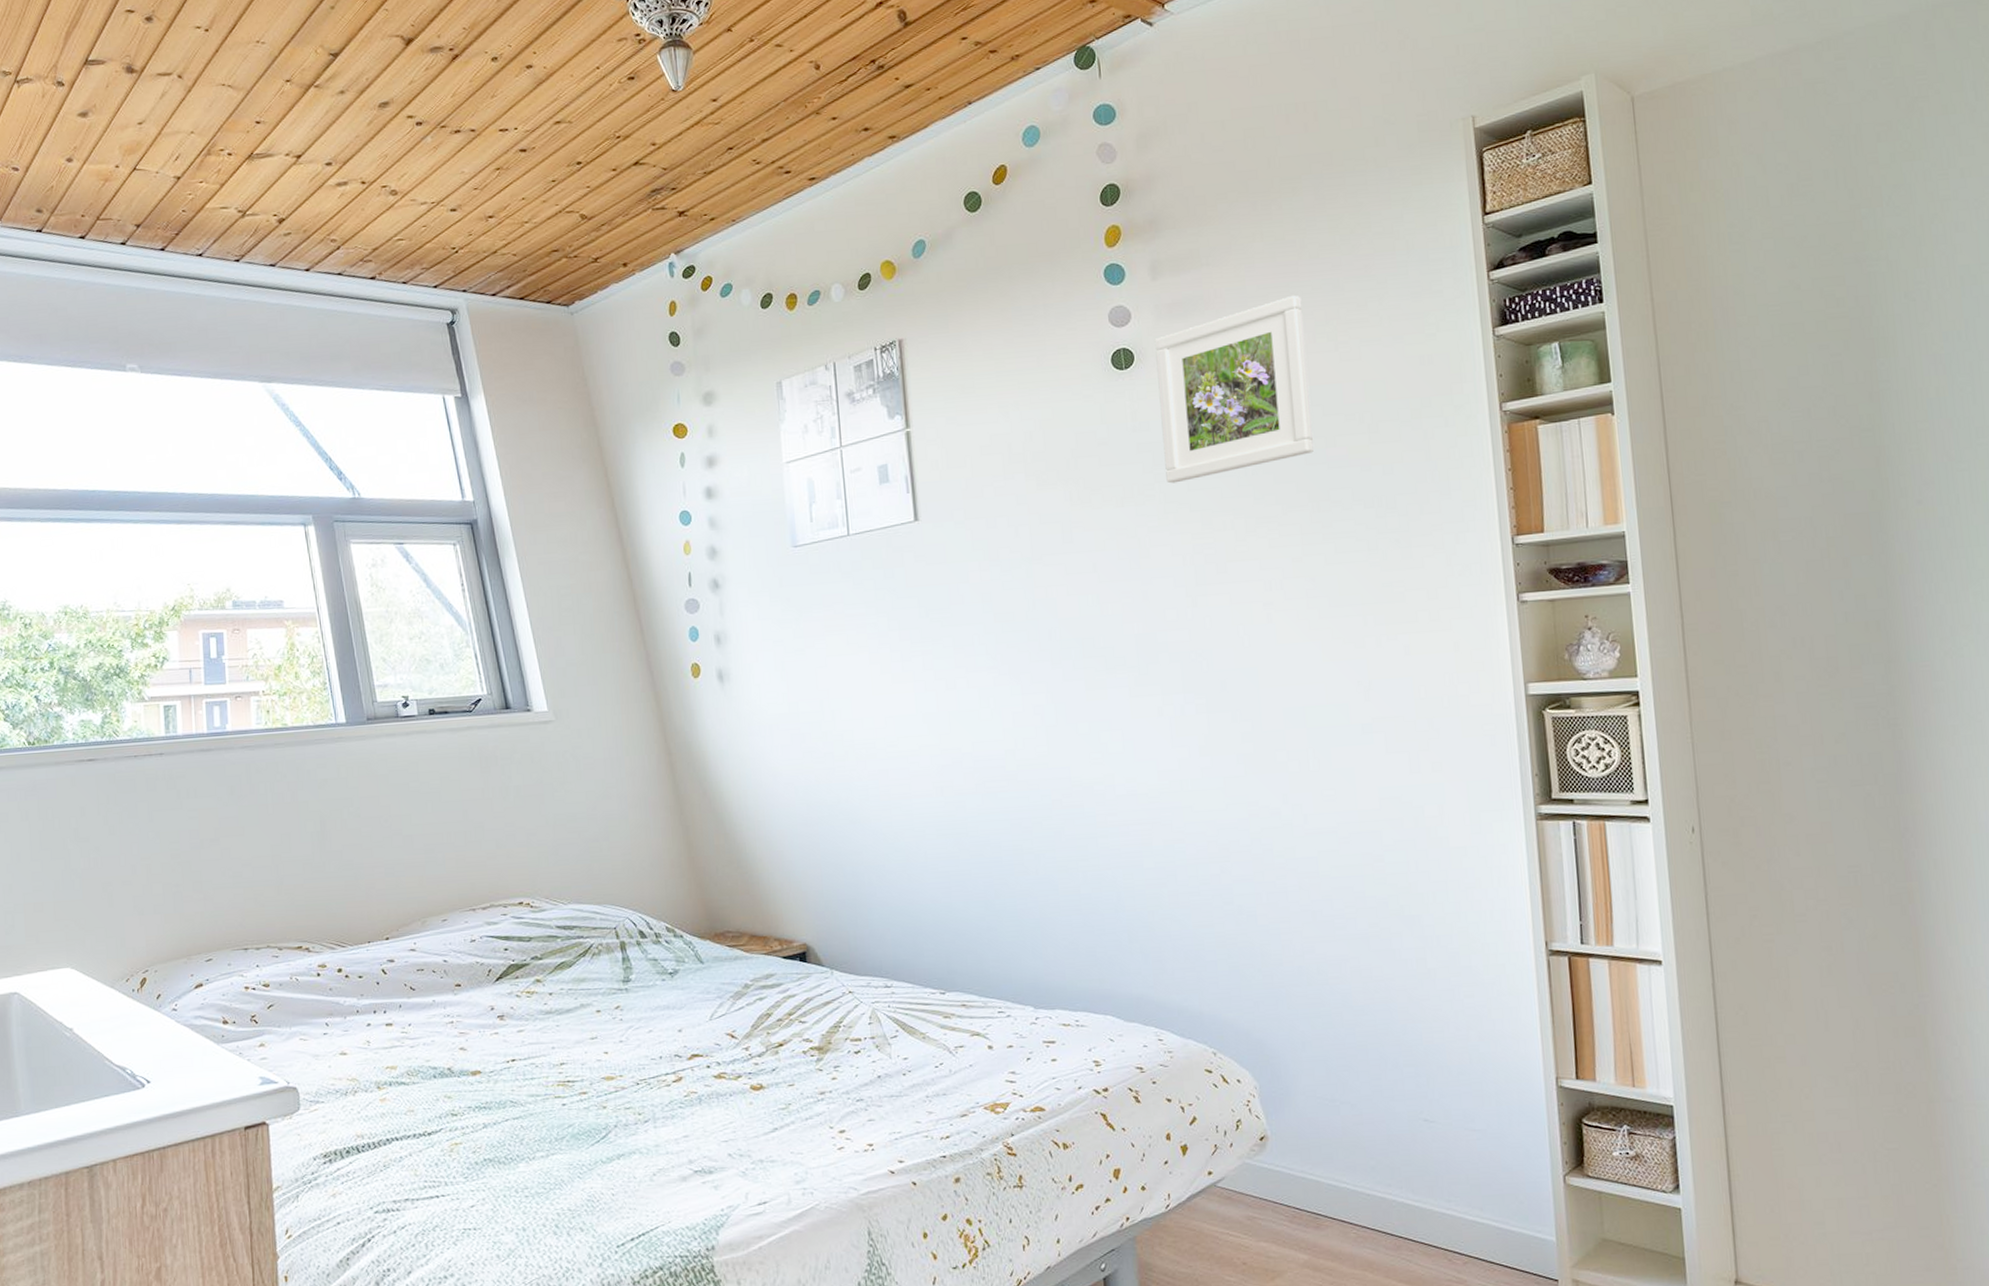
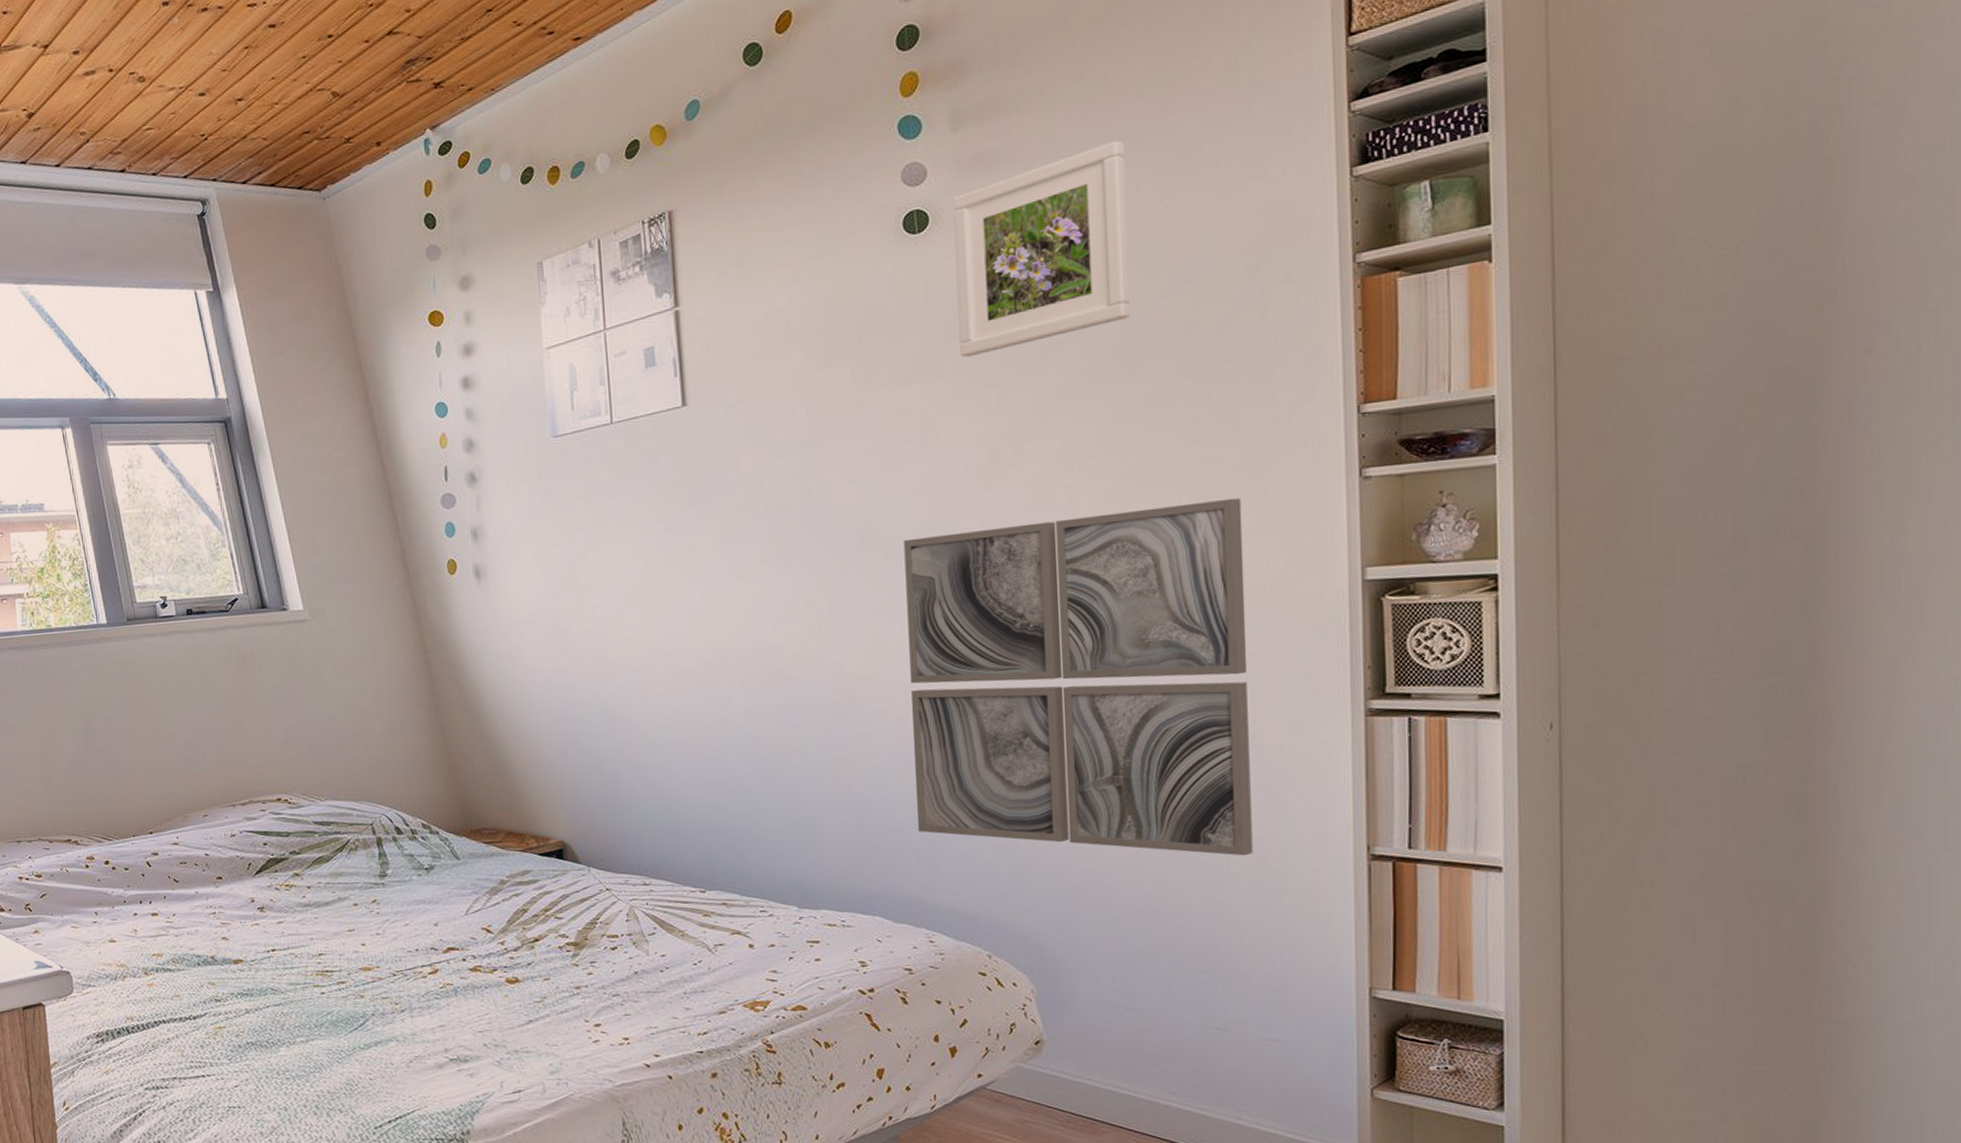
wall art: none [1121,618,1447,953] -> present [904,498,1253,856]

